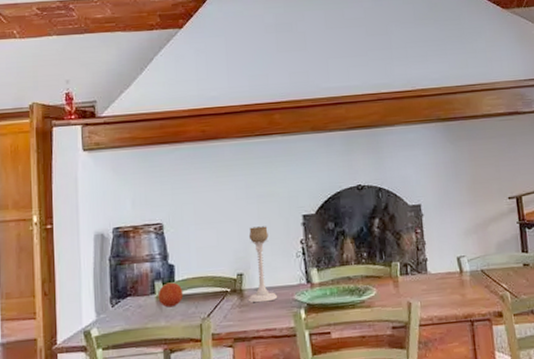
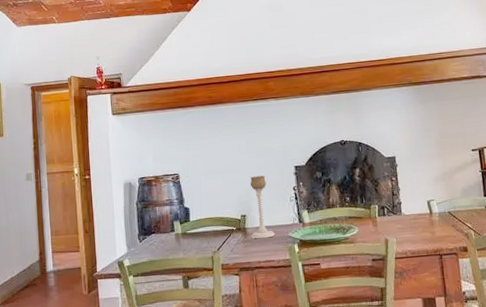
fruit: present [158,282,184,308] -> none [176,222,198,243]

